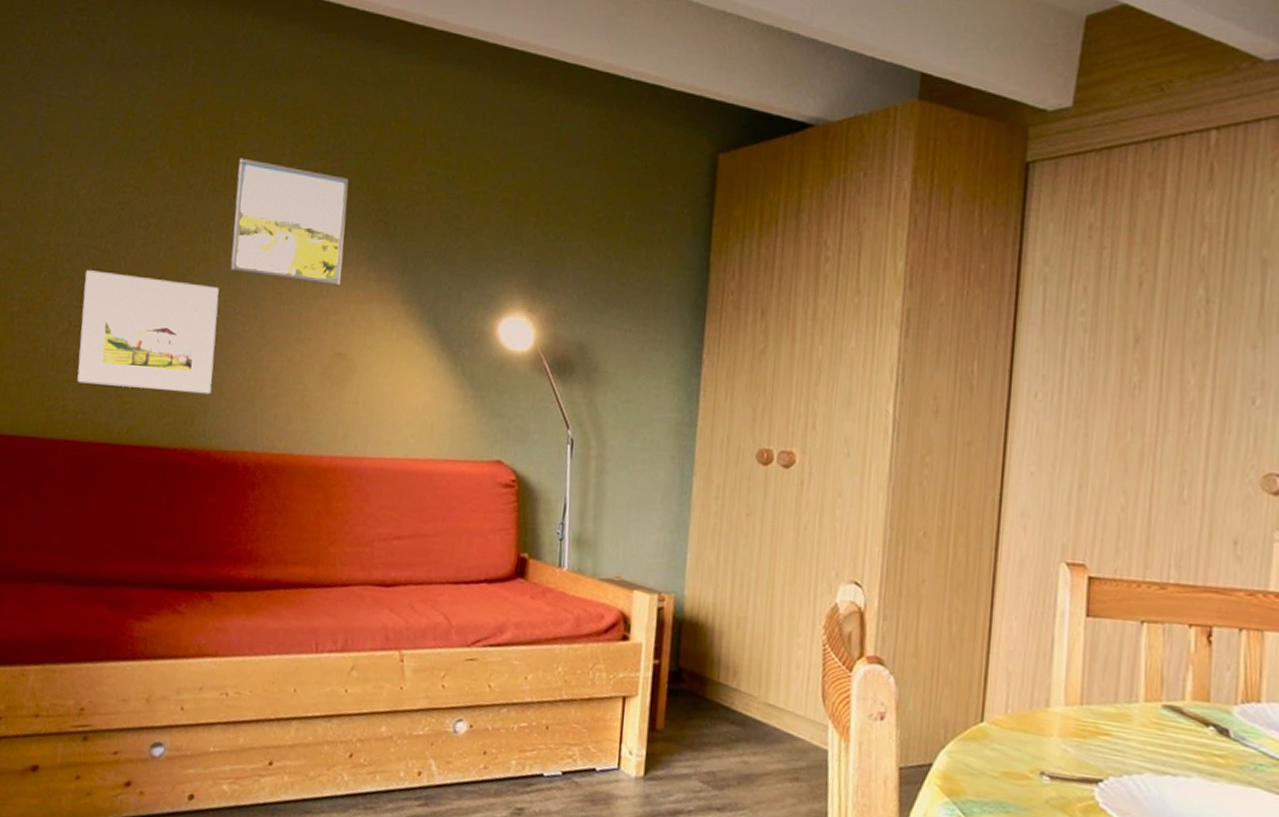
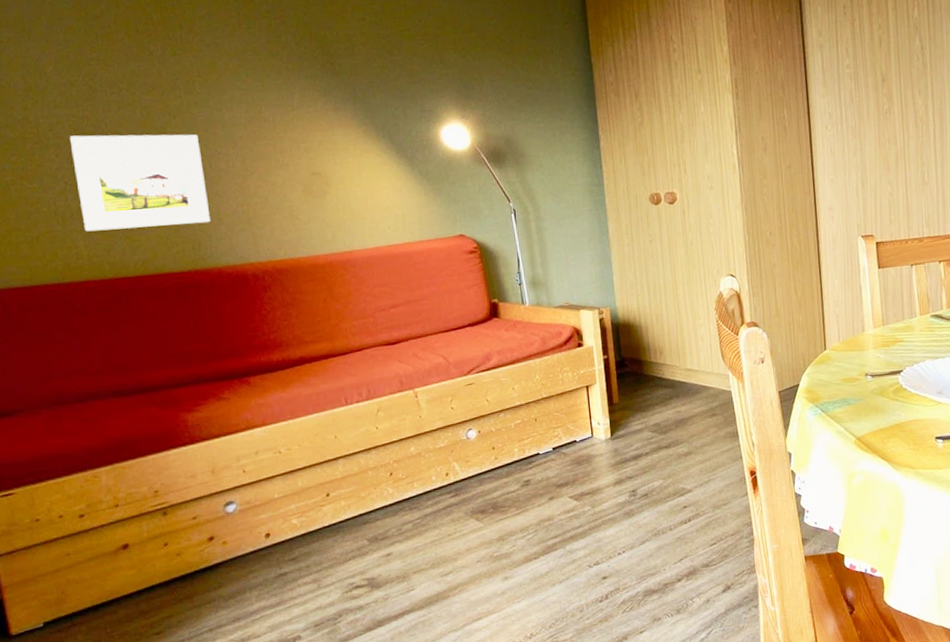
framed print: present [230,158,349,286] -> none [190,24,303,120]

